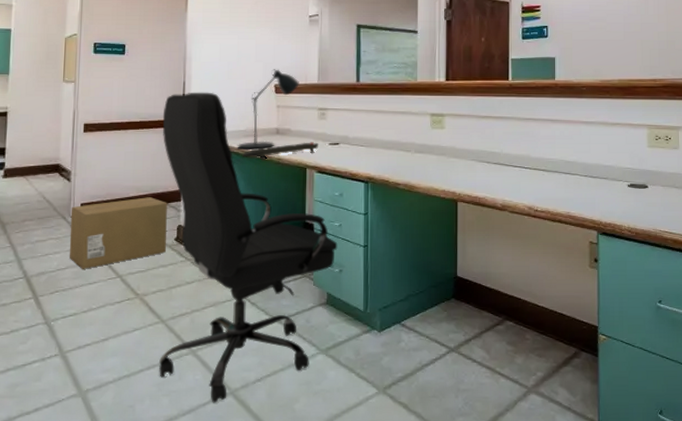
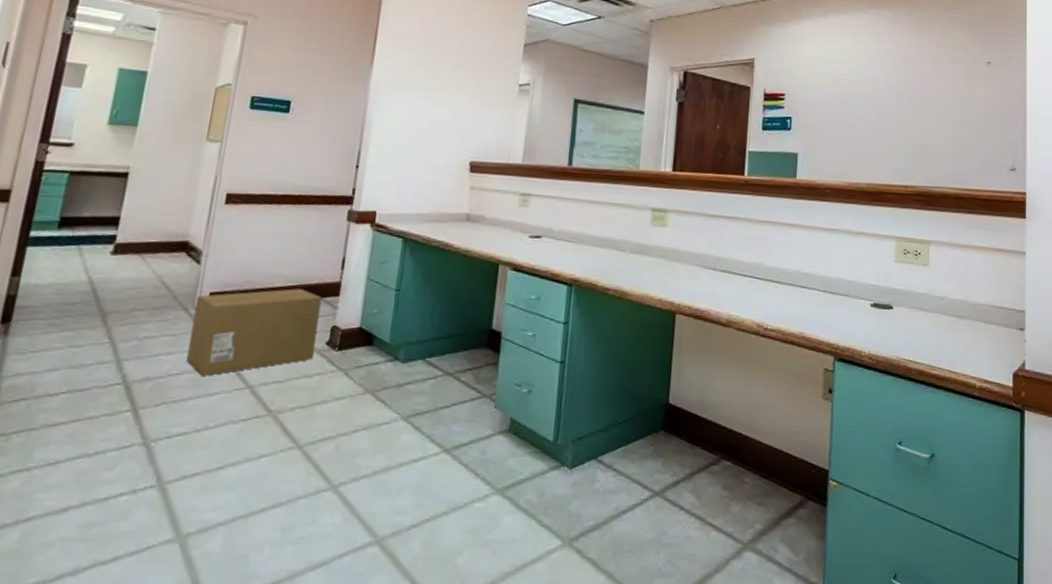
office chair: present [159,92,338,403] -> none [286,163,529,555]
desk lamp: present [237,69,299,150] -> none [416,143,500,238]
computer keyboard: present [242,142,318,160] -> none [422,232,516,251]

